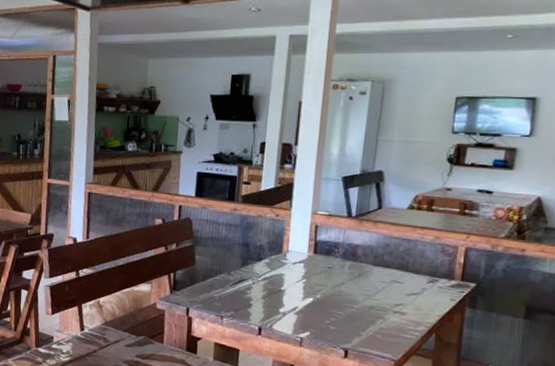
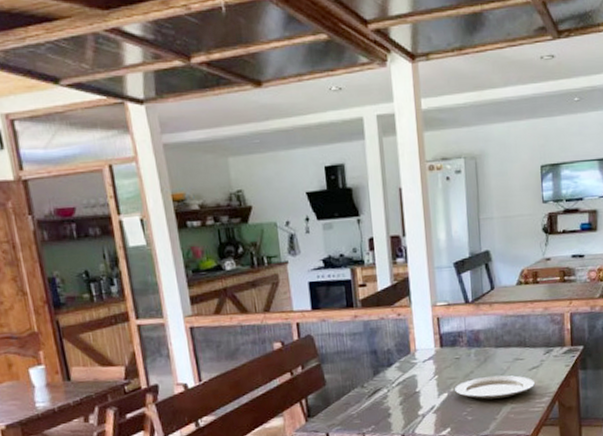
plate: none [320,290,412,317] -> present [454,375,536,400]

